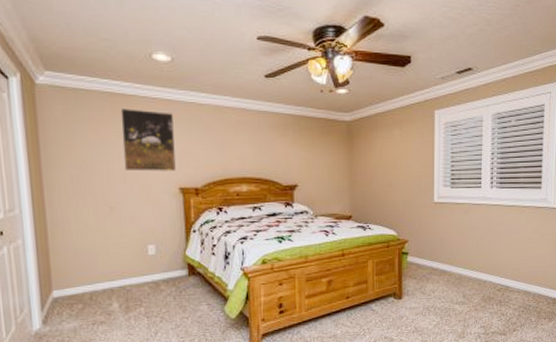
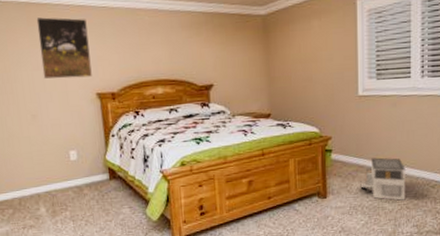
architectural model: none [433,261,475,303] -> present [360,157,406,201]

